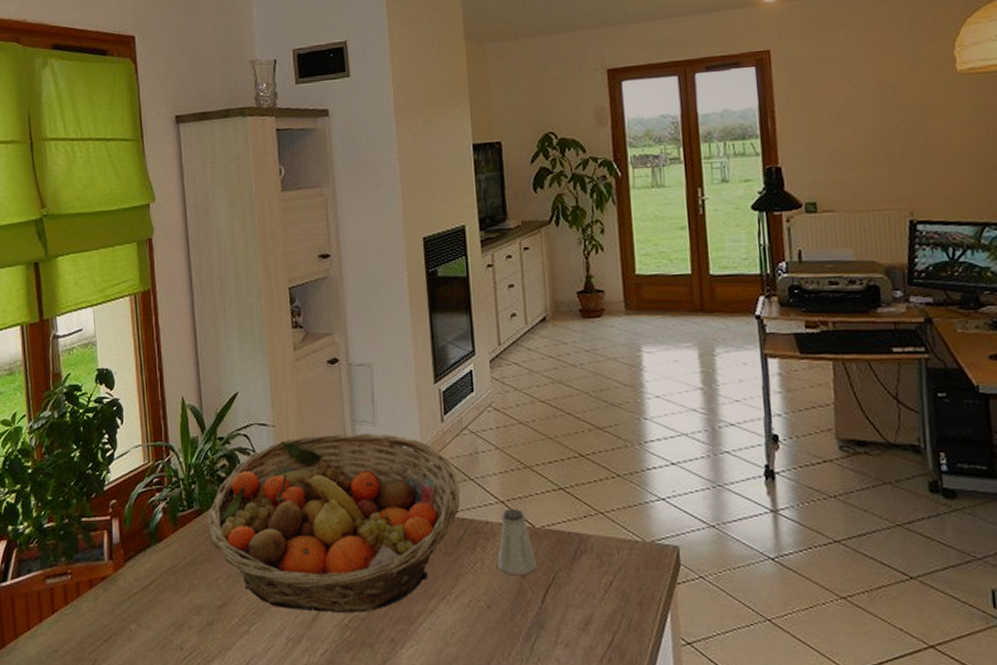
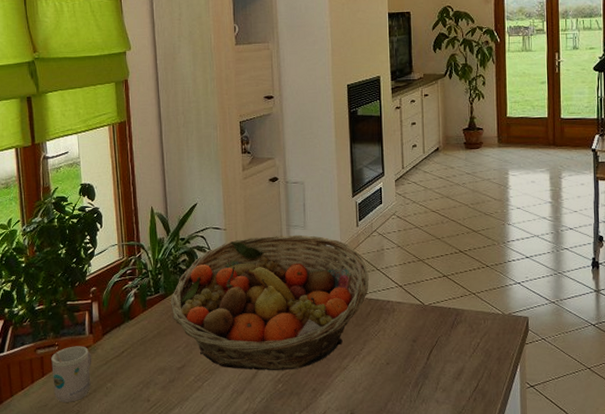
mug: none [63,575,112,648] -> present [51,346,92,402]
saltshaker: present [496,509,538,575] -> none [394,291,425,340]

